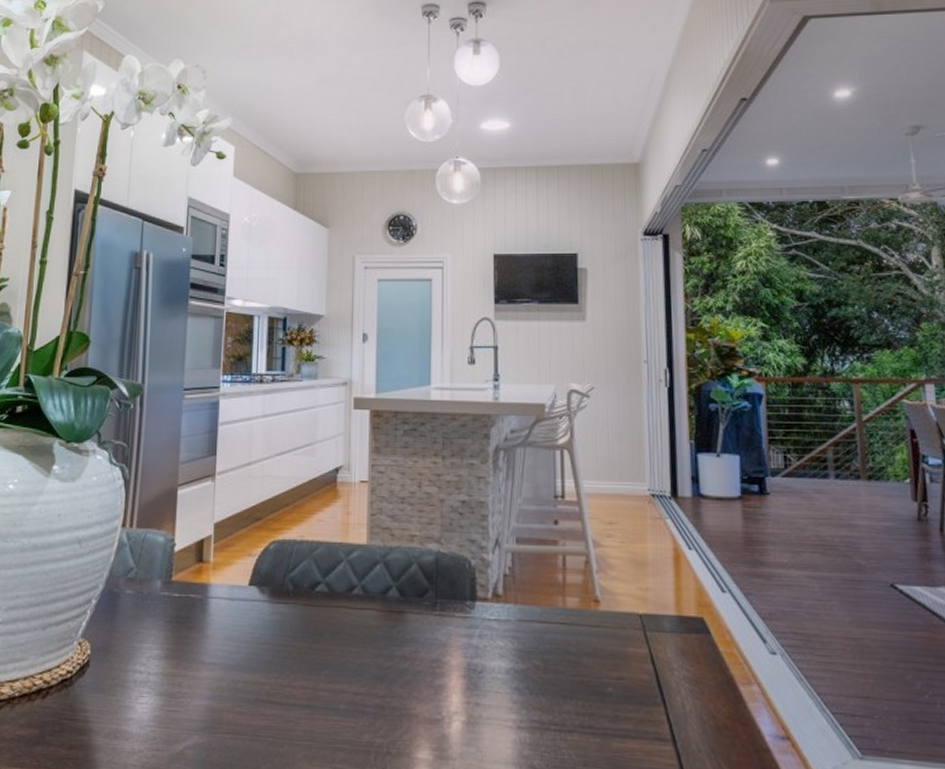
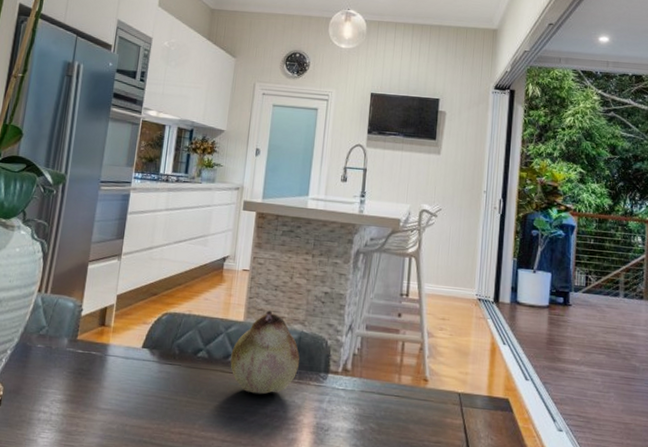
fruit: none [355,528,440,633] -> present [230,310,300,395]

